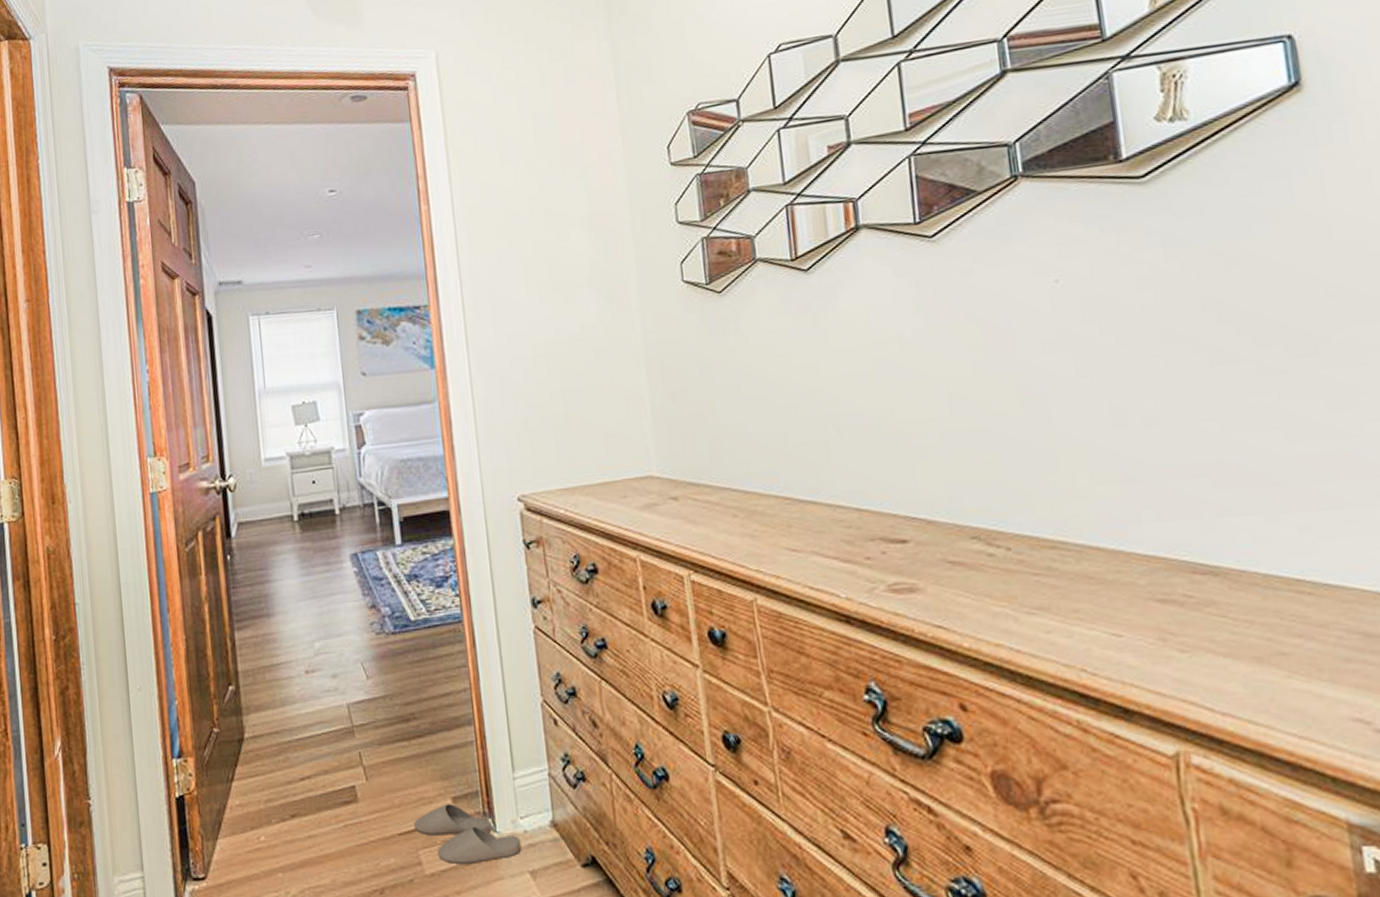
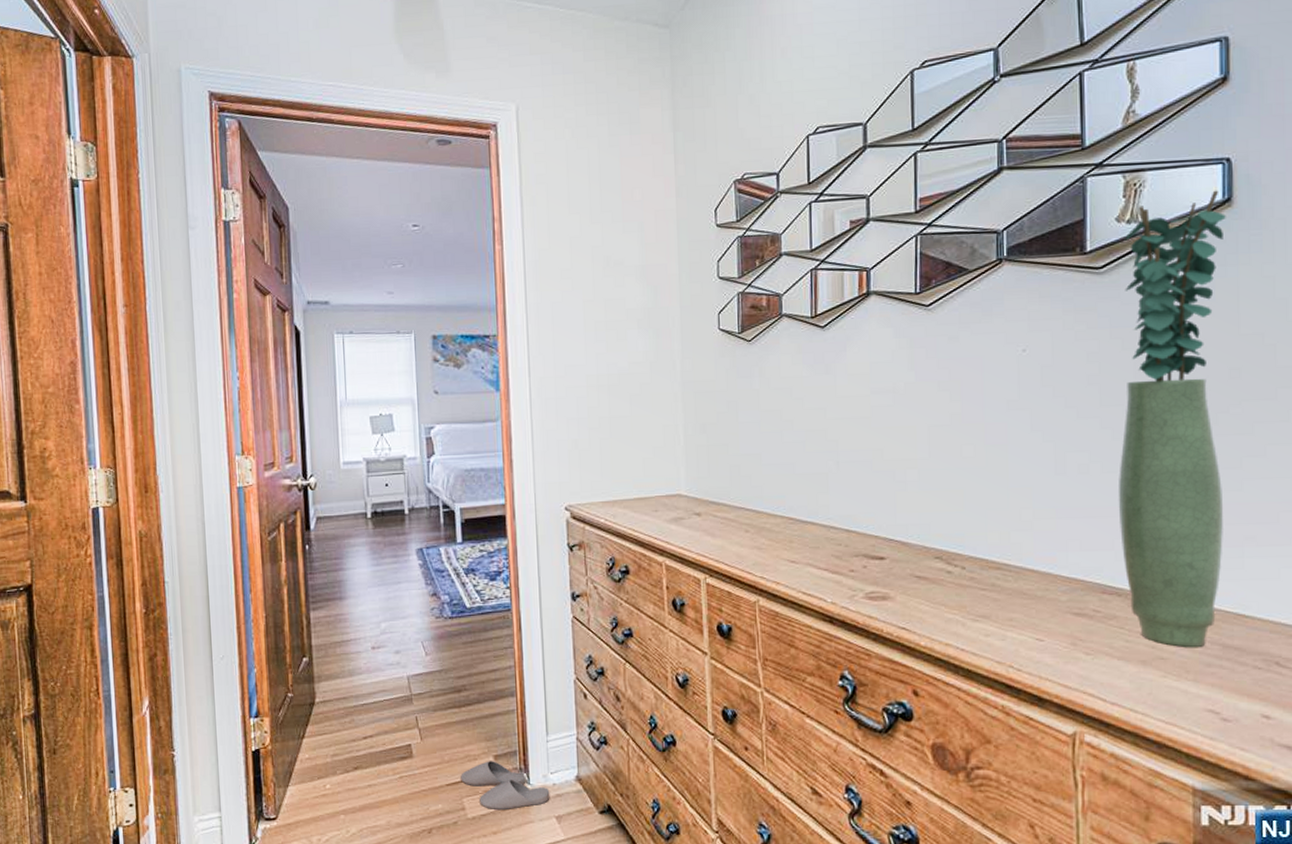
vase: none [1167,73,1349,638] -> present [1118,190,1226,647]

